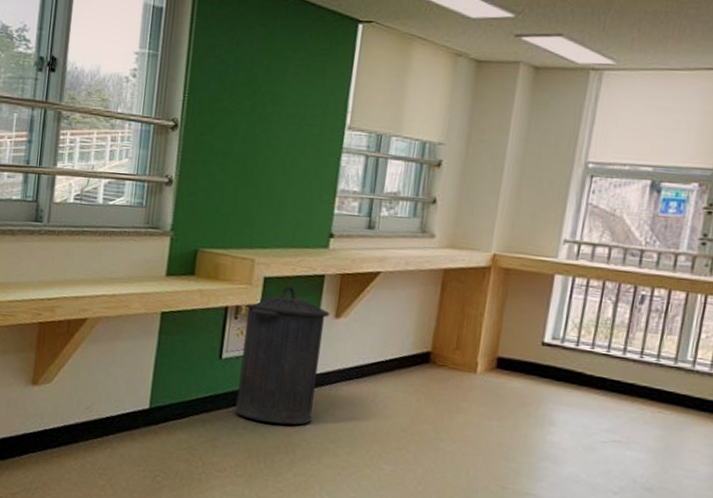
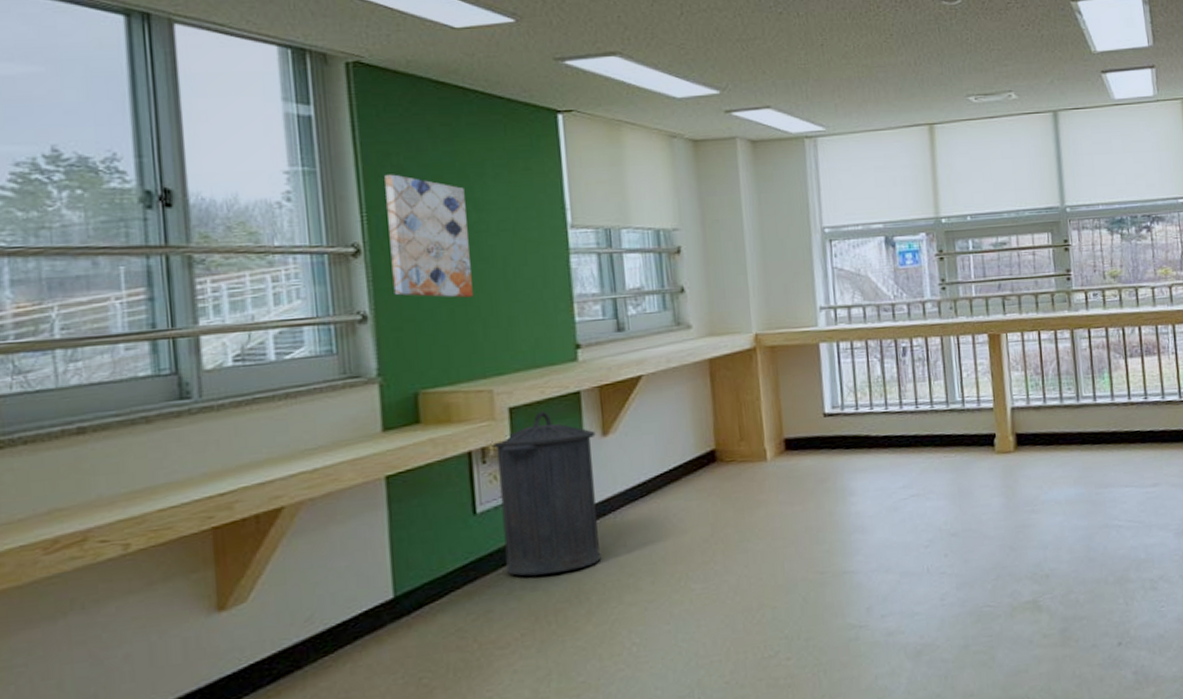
wall art: none [196,63,267,178] -> present [384,174,473,298]

